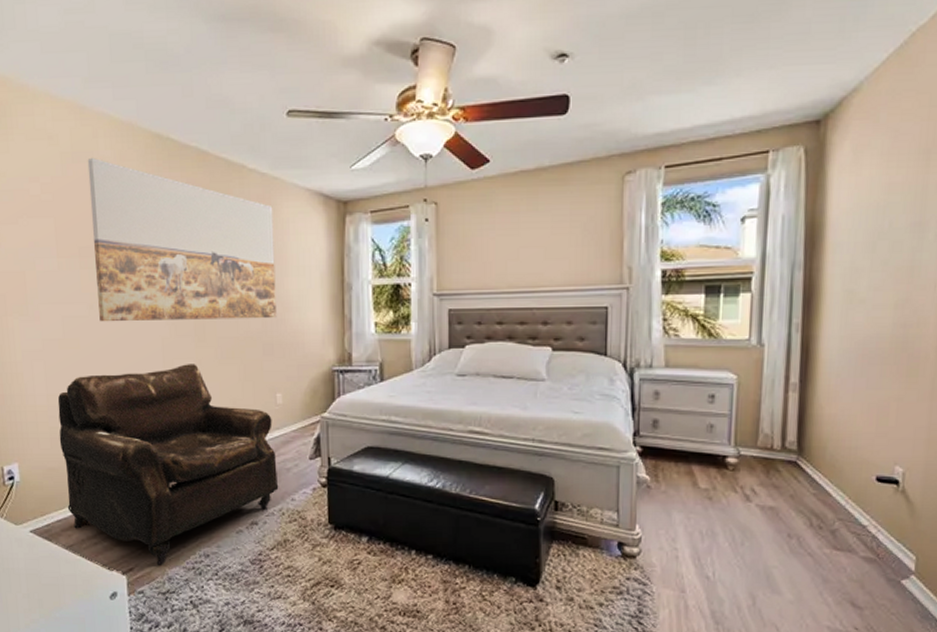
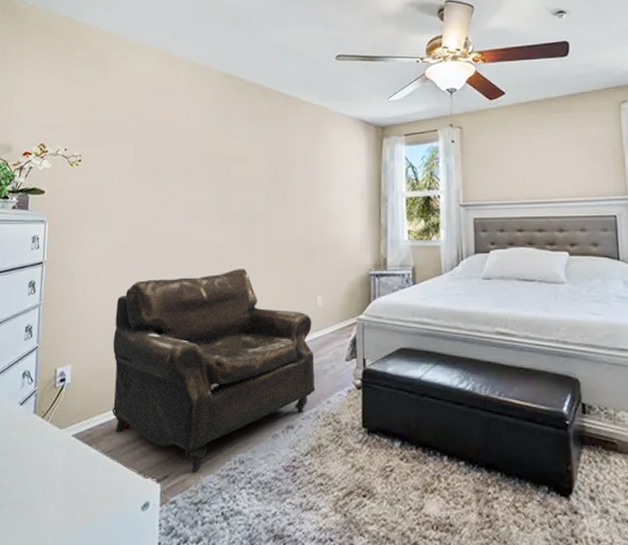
wall art: present [87,158,277,322] -> none [163,93,321,231]

